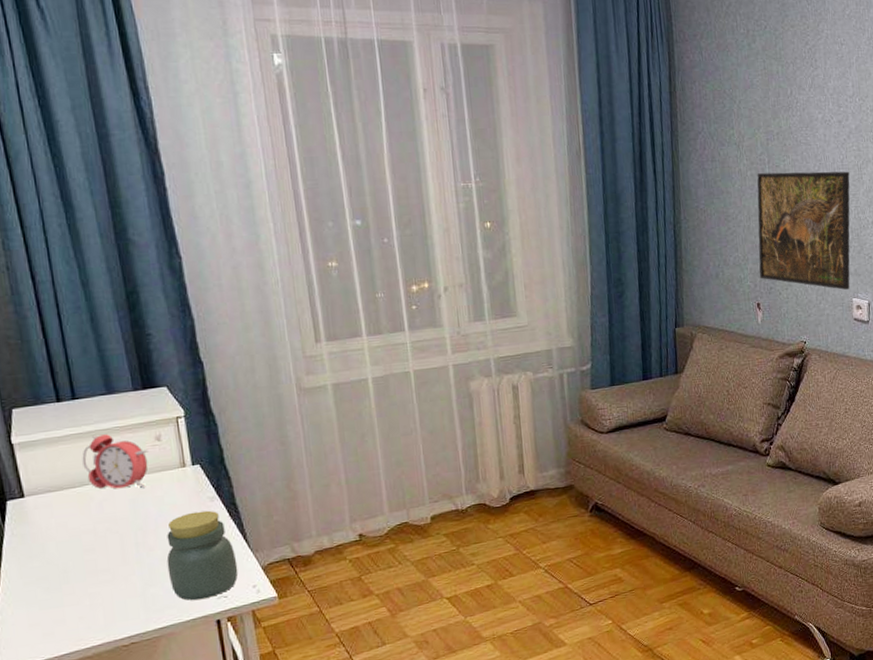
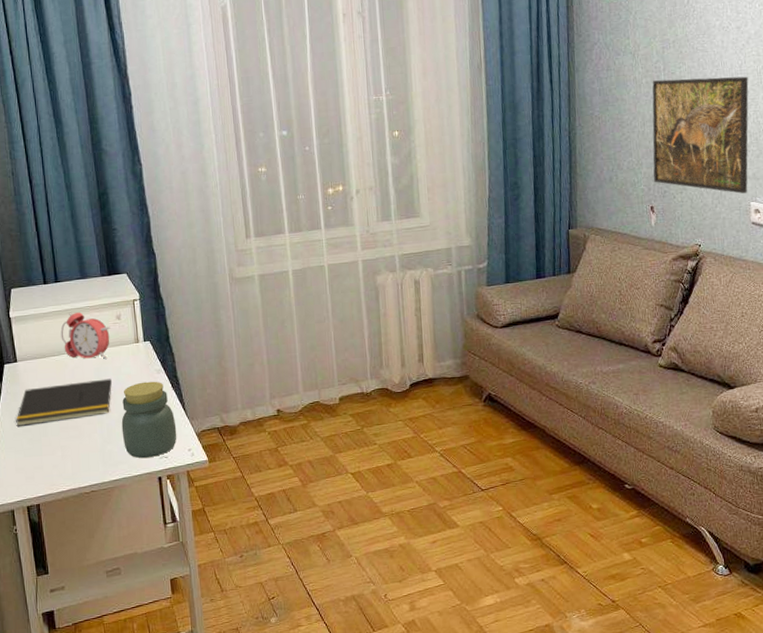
notepad: none [26,510,153,574] -> present [16,378,112,426]

